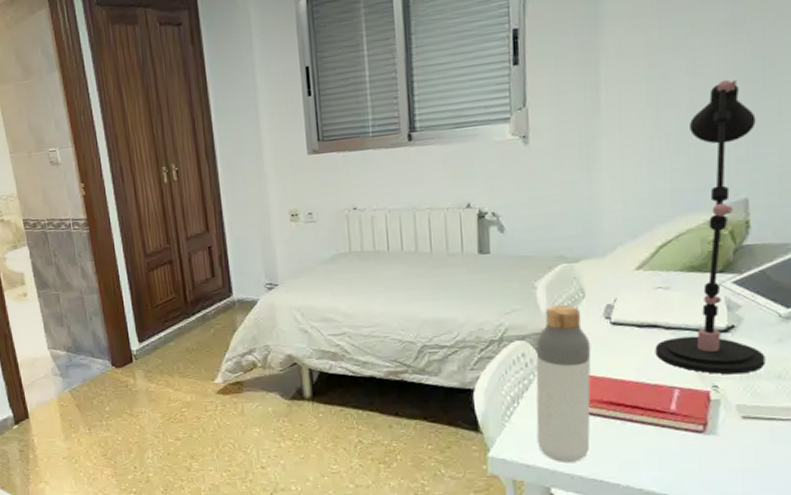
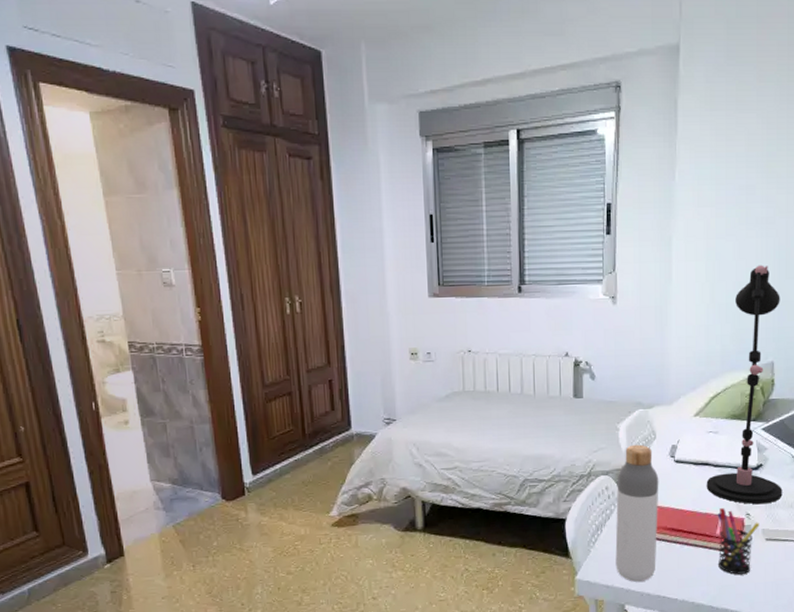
pen holder: none [671,379,733,459] -> present [717,508,760,575]

